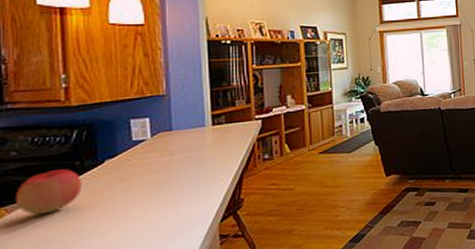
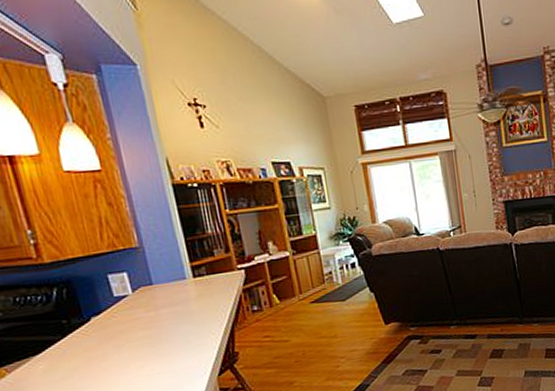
apple: present [16,169,83,216] -> none [11,328,75,374]

